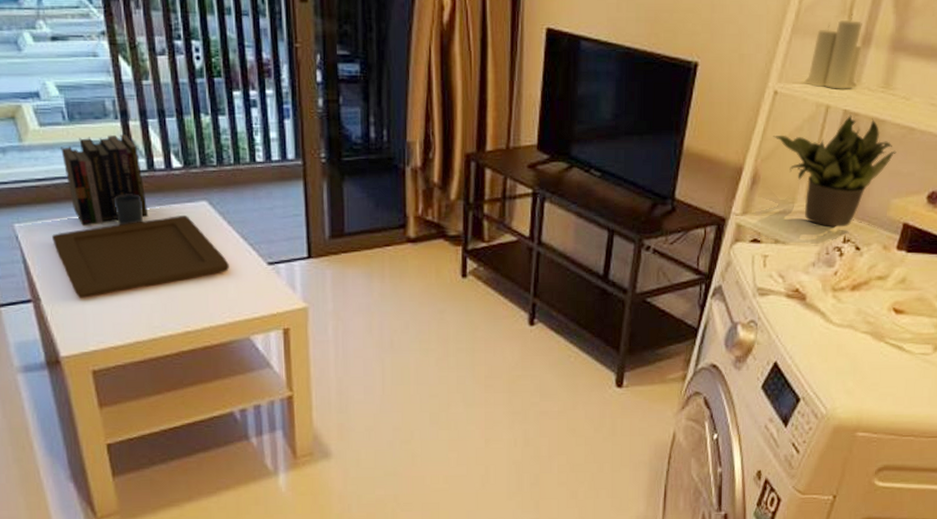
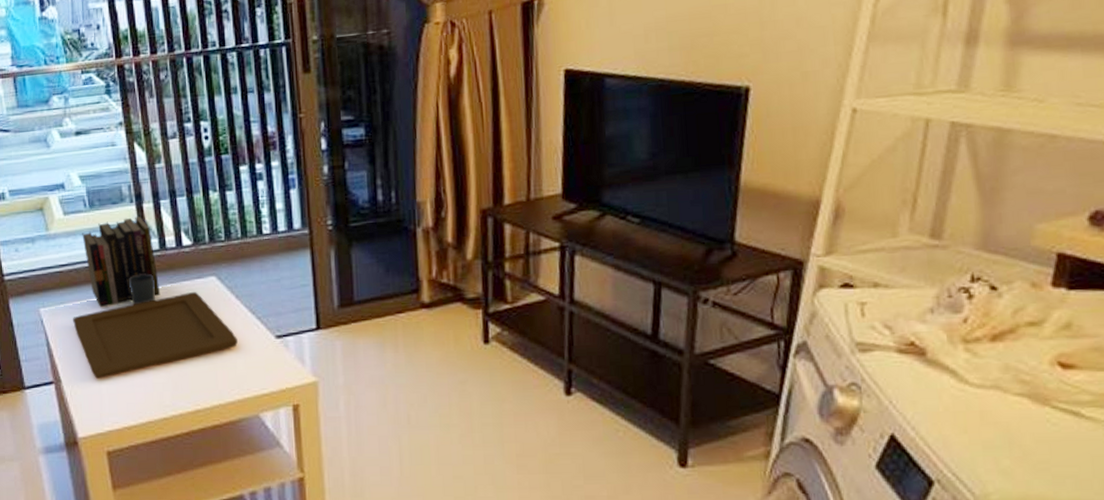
potted plant: present [772,115,896,228] -> none [856,127,1034,264]
candle: present [804,13,863,89] -> none [891,9,967,99]

